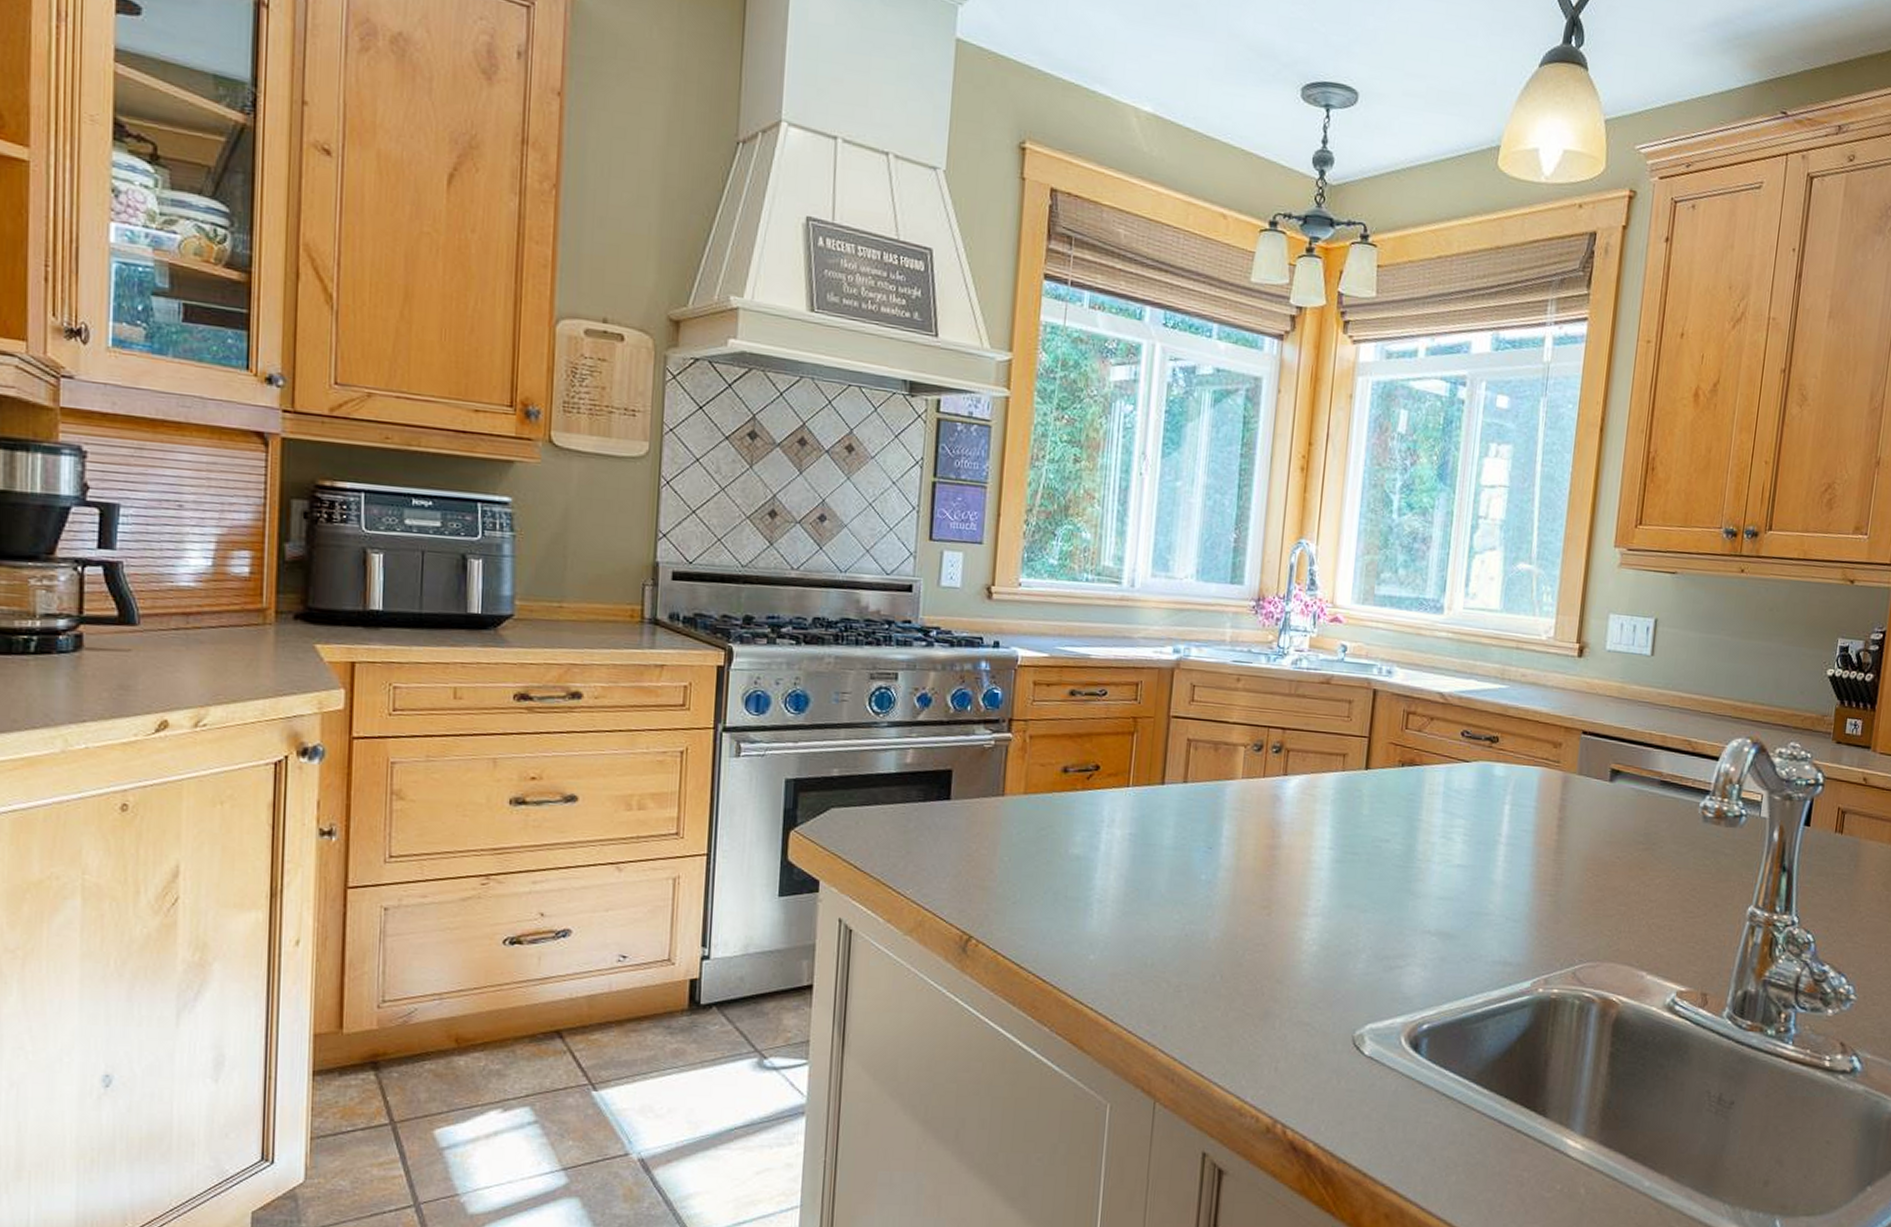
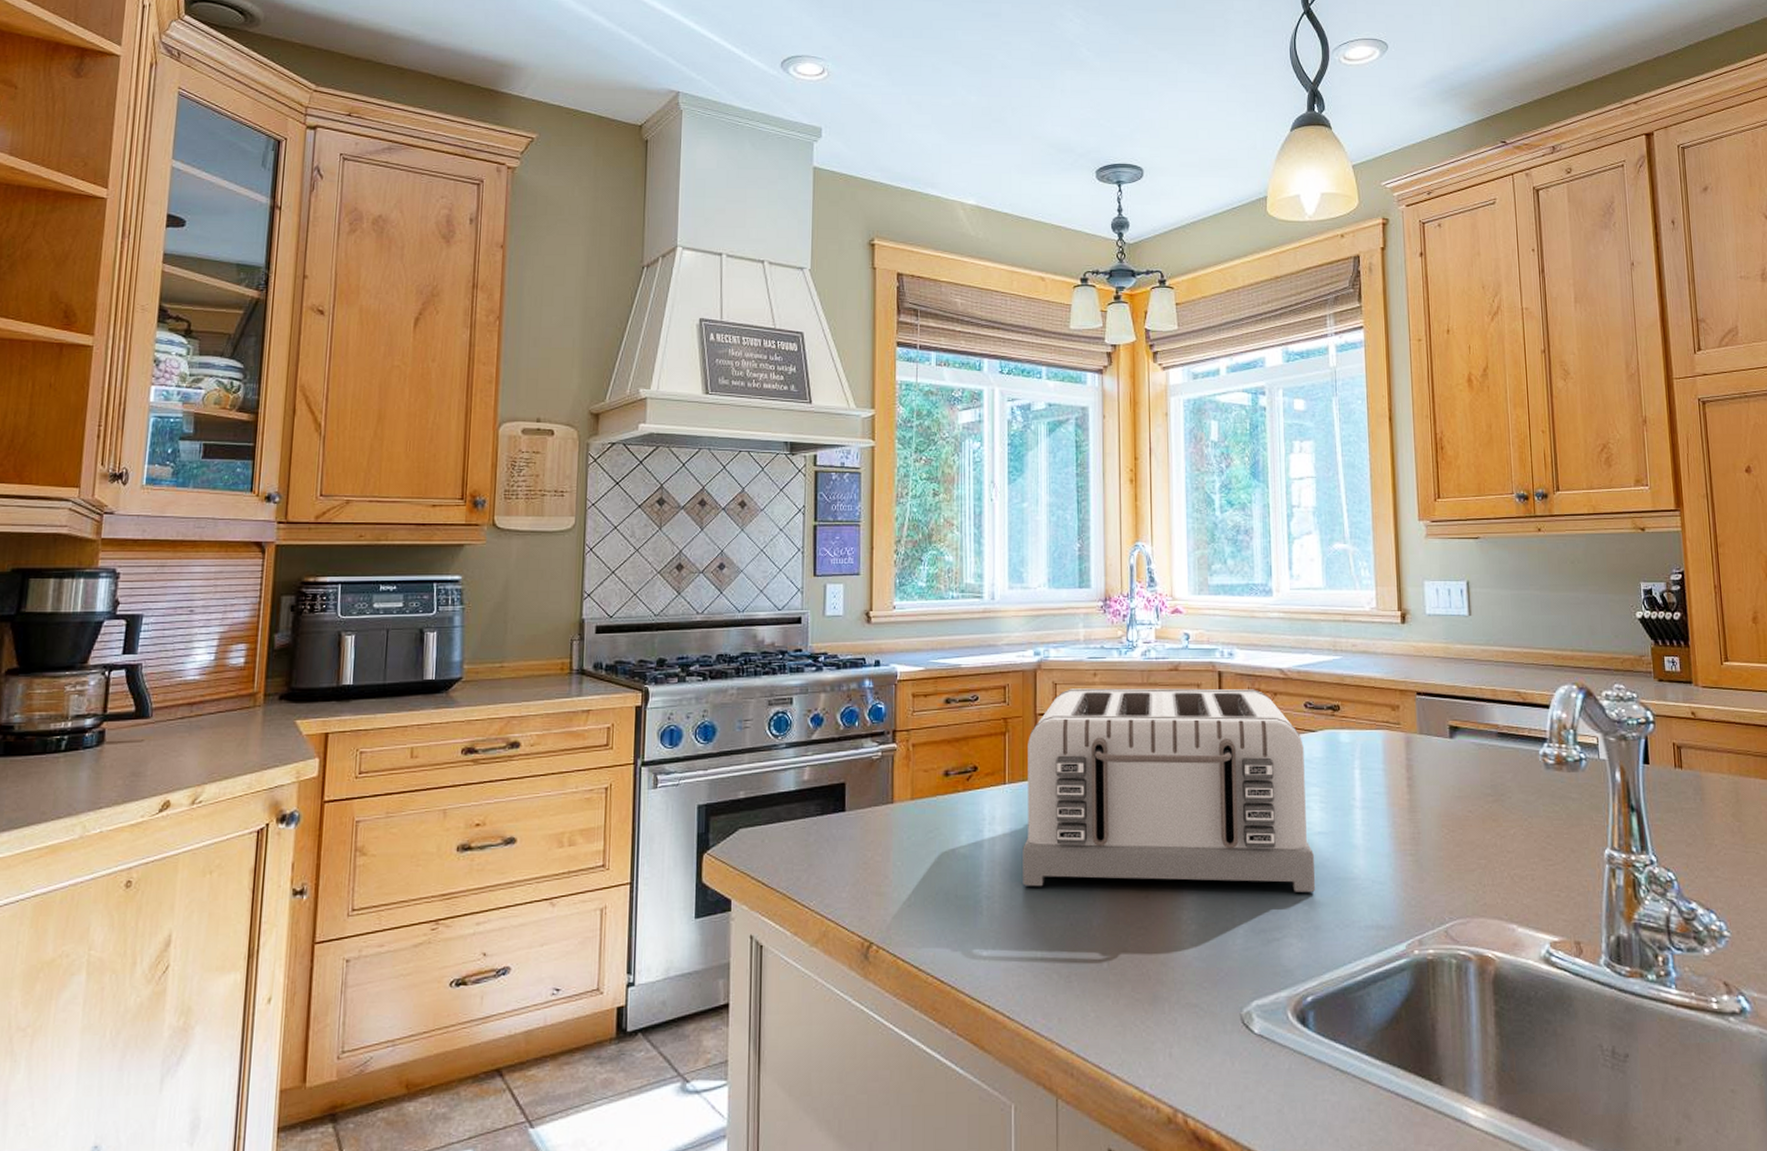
toaster: none [1138,692,1455,924] -> present [1023,688,1316,892]

